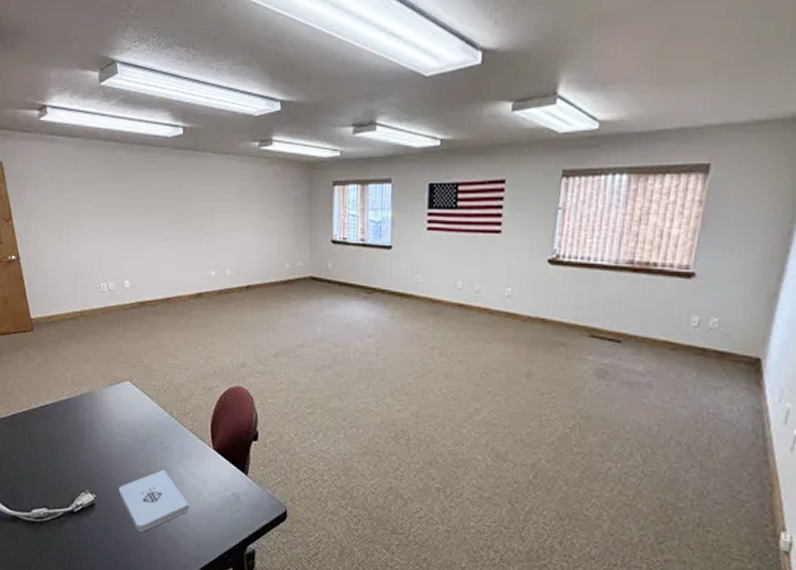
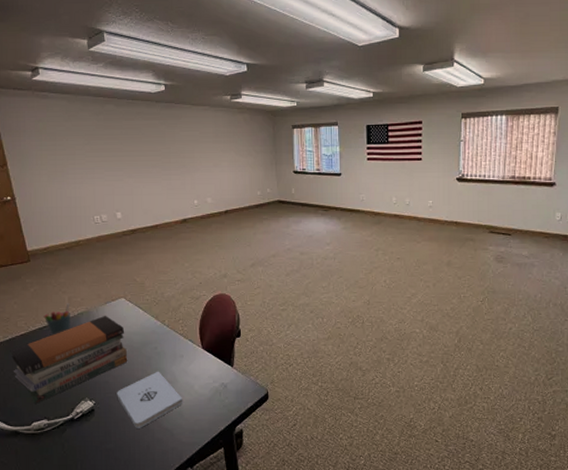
book stack: none [12,398,132,489] -> present [10,315,128,404]
pen holder: none [45,381,73,416] -> present [43,303,71,336]

